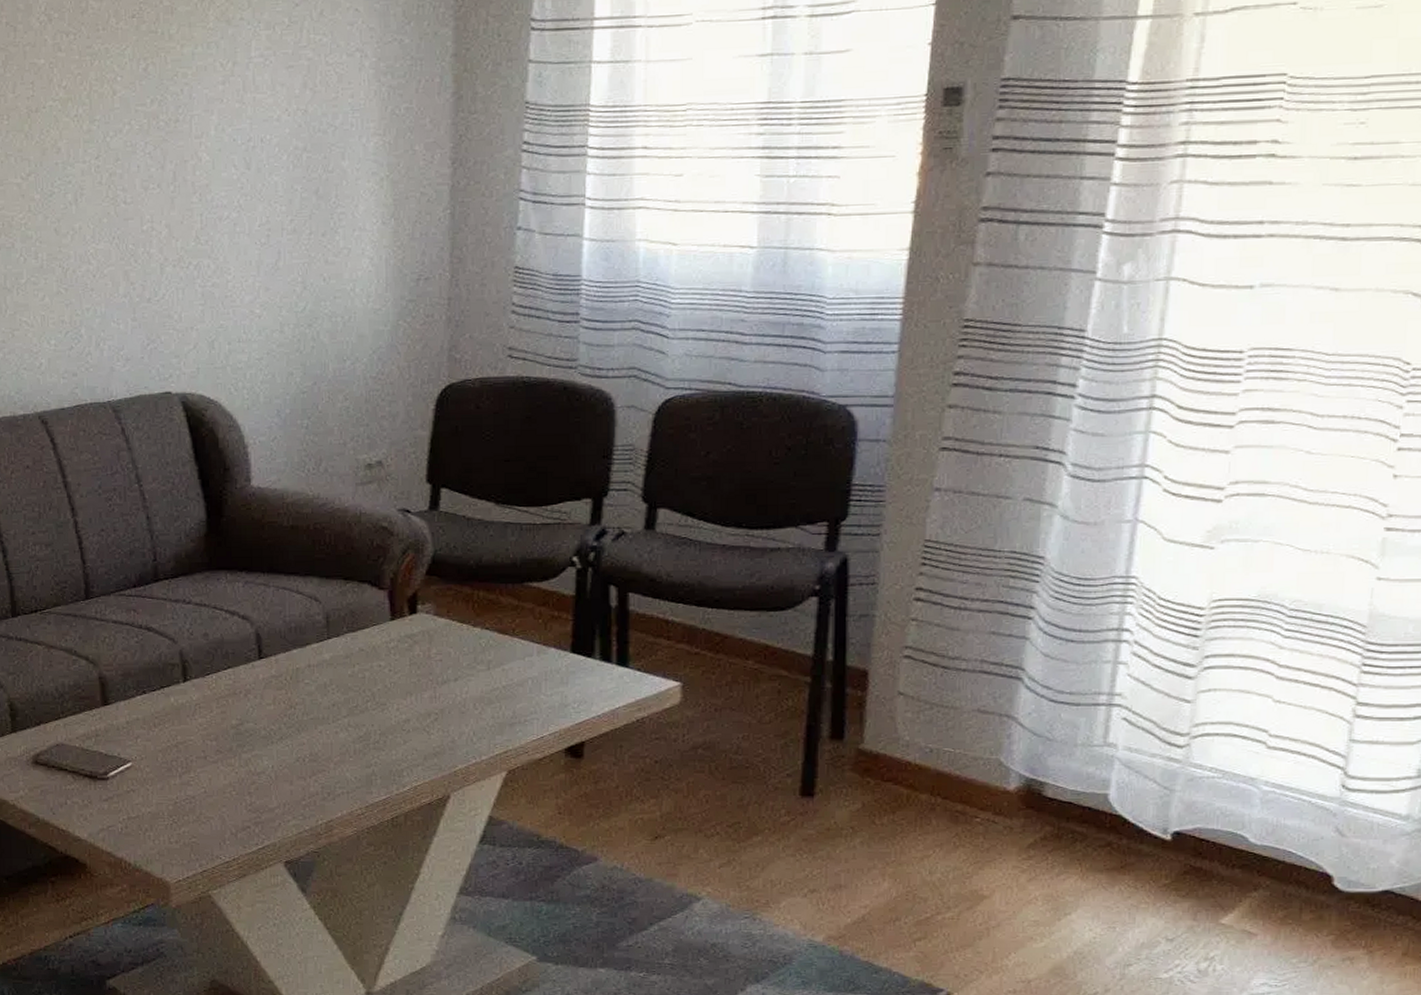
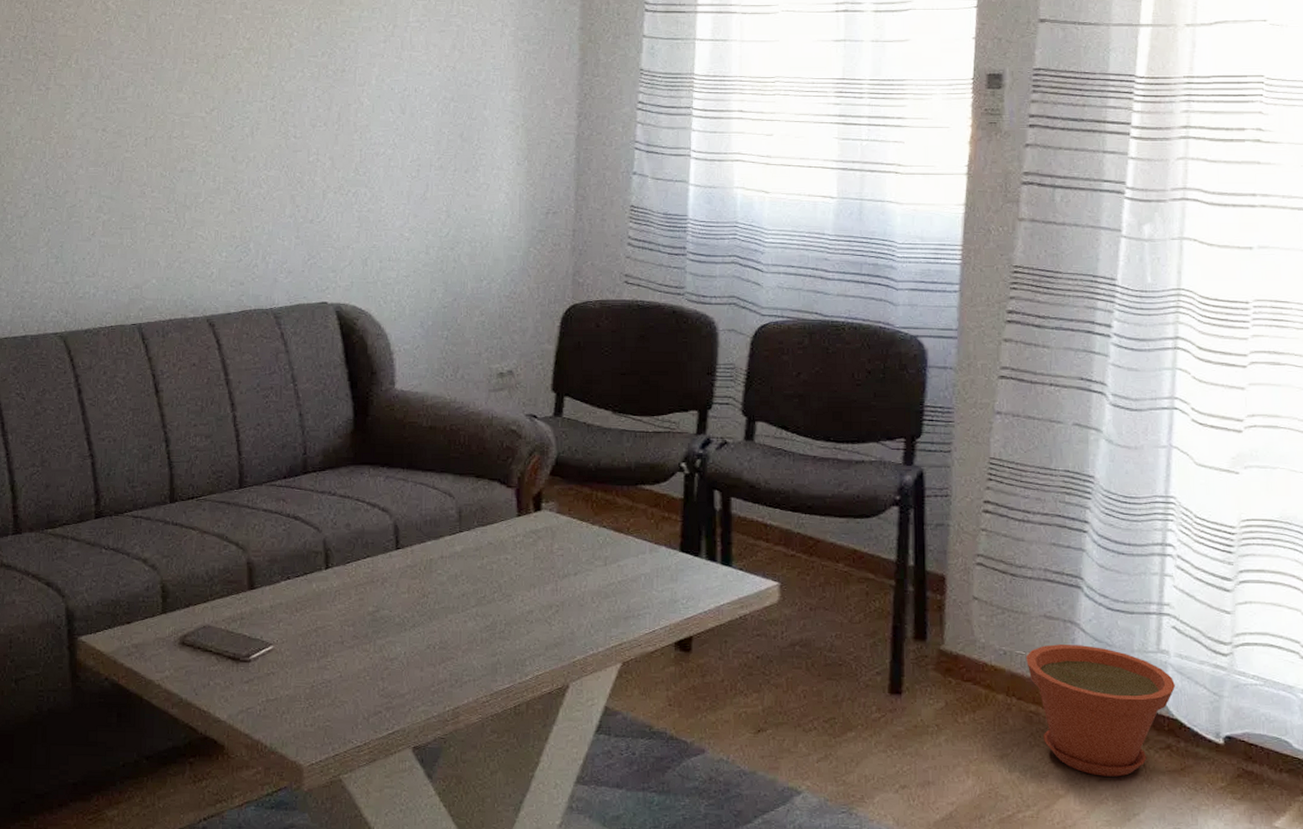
plant pot: none [955,740,1122,876] -> present [1026,644,1176,777]

